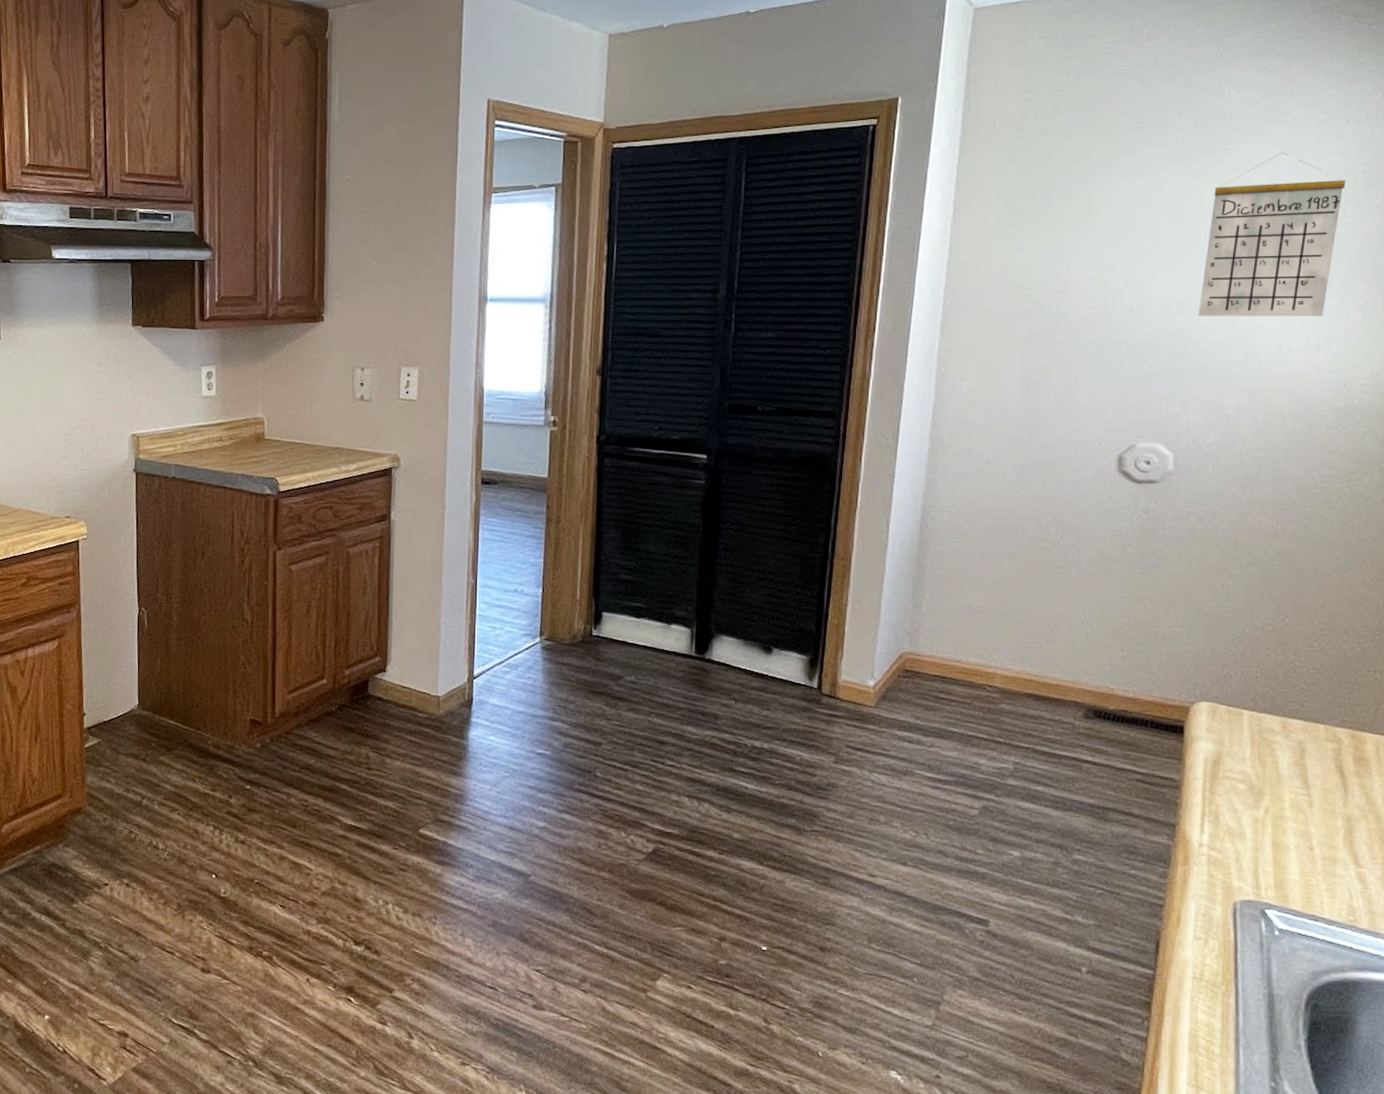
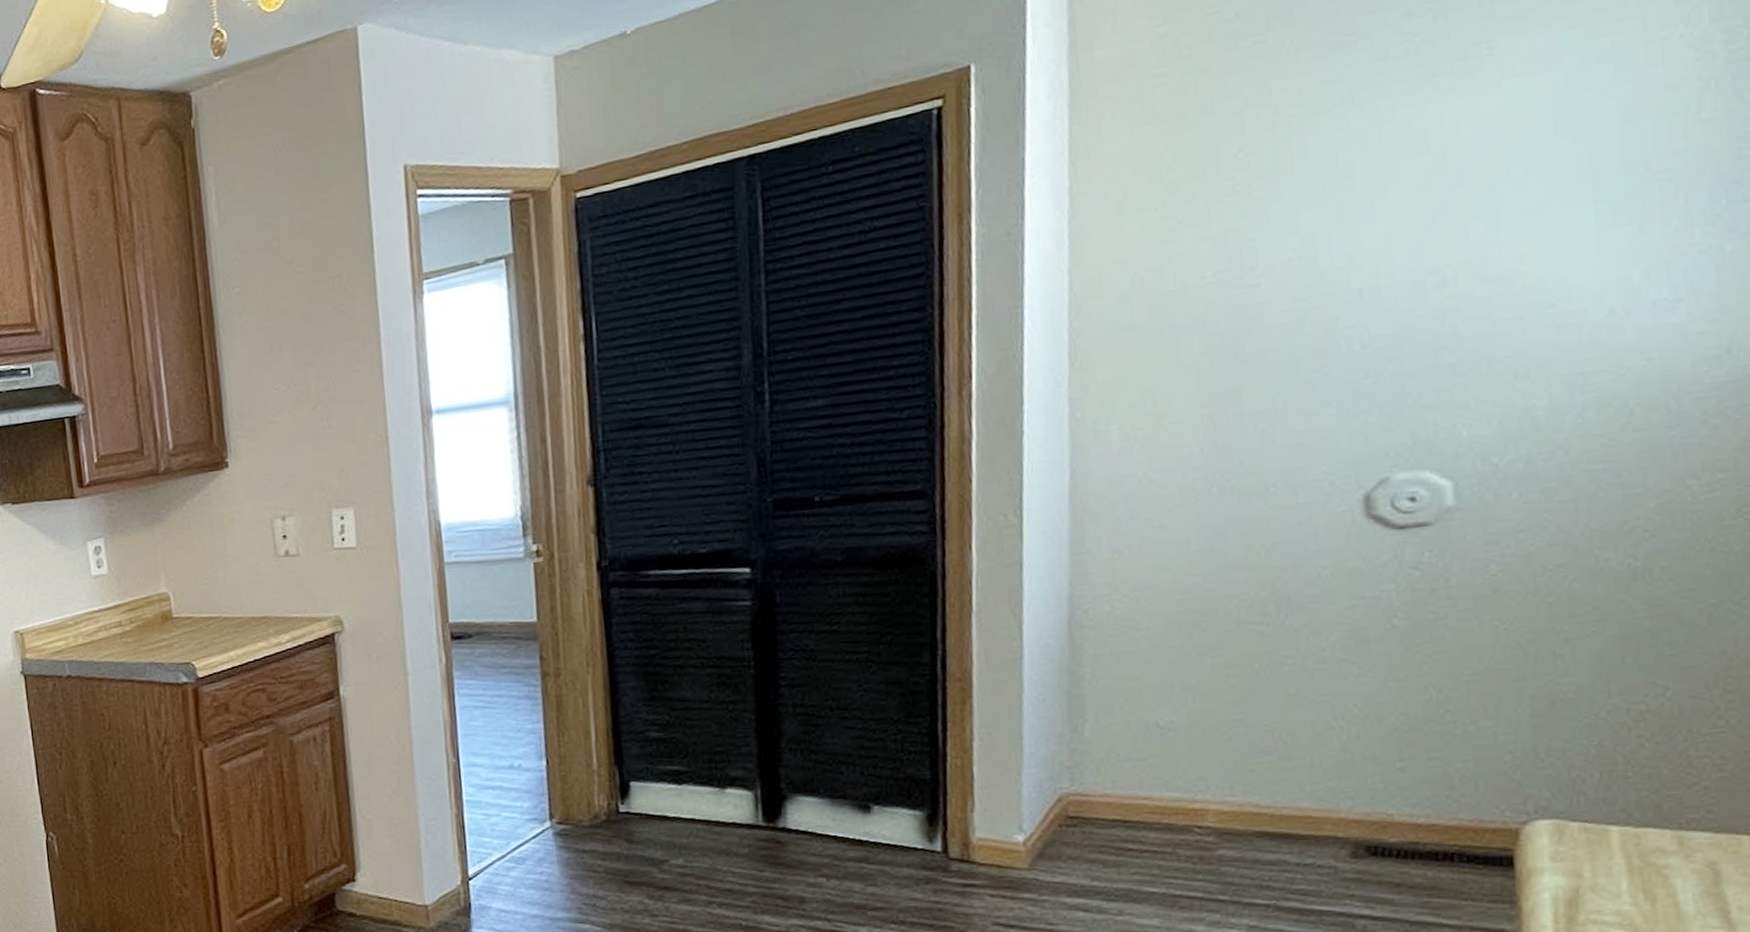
calendar: present [1198,152,1345,317] -> none [1469,37,1697,287]

